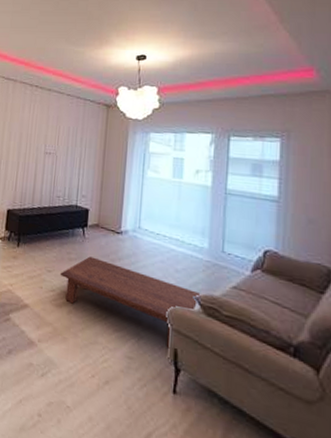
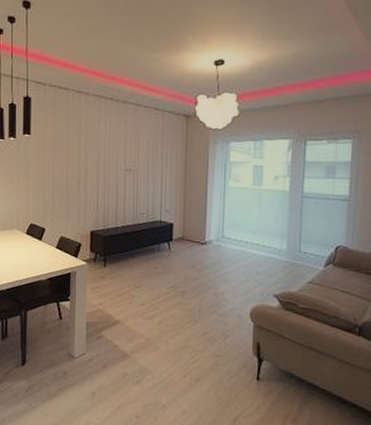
coffee table: present [60,256,201,349] -> none [148,269,280,343]

